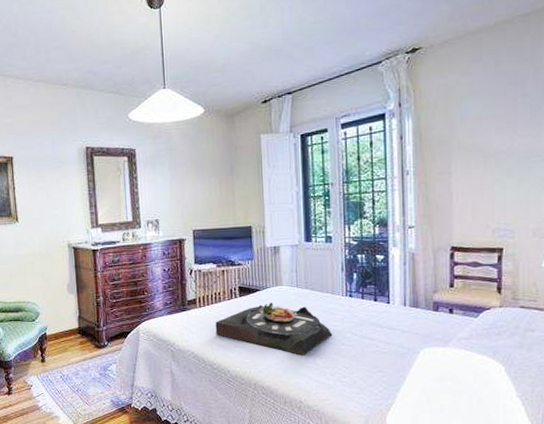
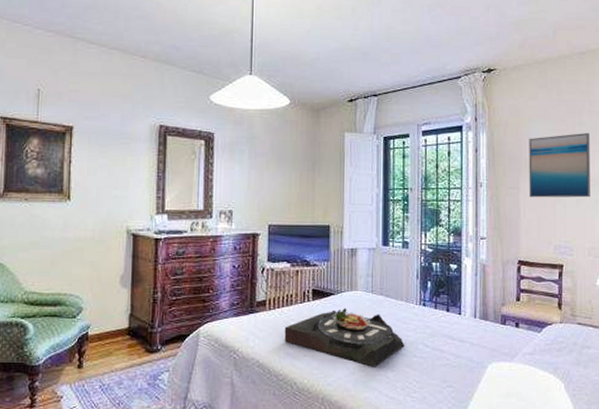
wall art: none [461,103,536,181] -> present [529,132,590,198]

